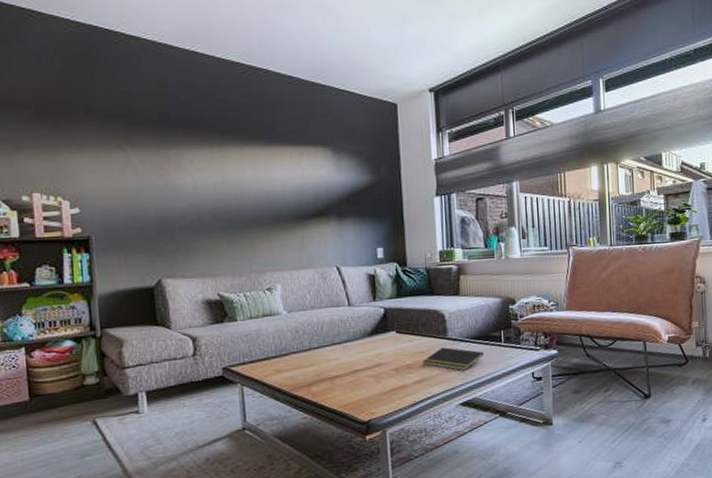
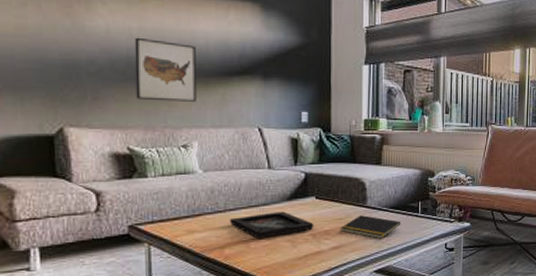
wall art: none [219,190,278,248] -> present [134,37,197,102]
decorative tray: none [314,347,397,375] -> present [229,211,314,238]

